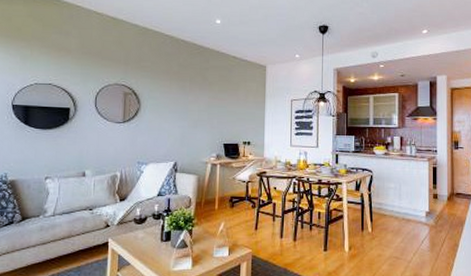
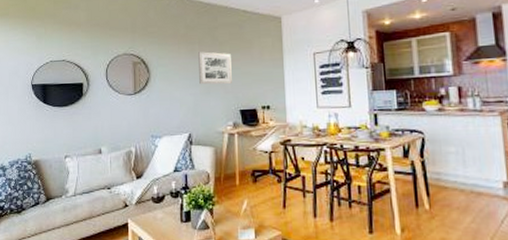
wall art: none [188,89,219,121] -> present [198,51,232,85]

